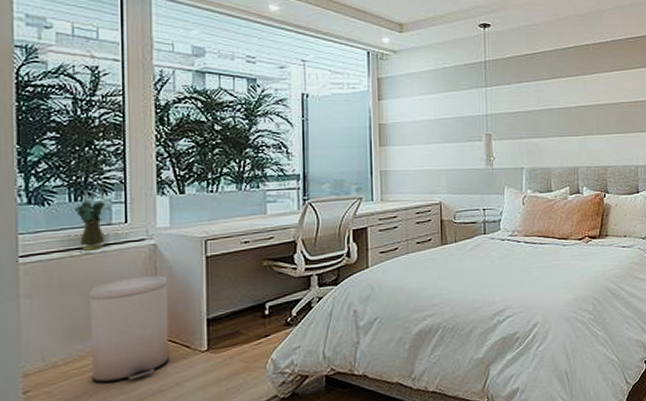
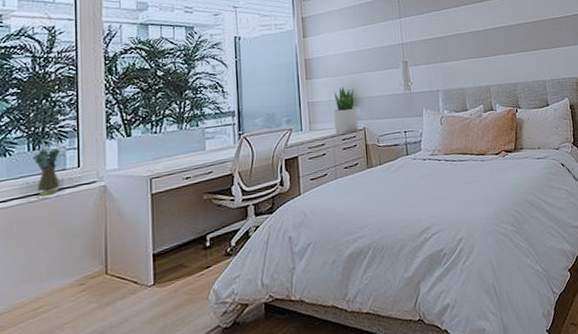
pedal bin: present [90,275,169,384] -> none [46,214,118,324]
planter: none [408,157,434,206] -> present [333,87,359,134]

